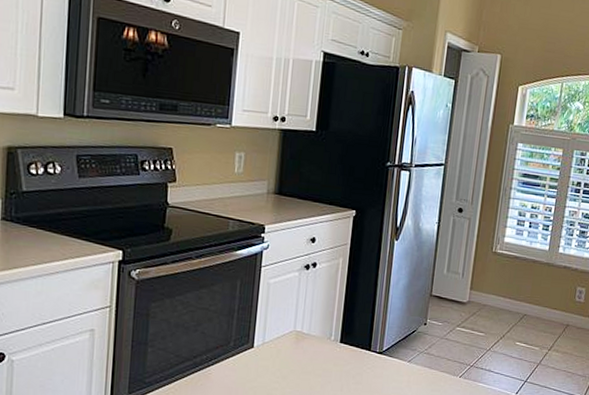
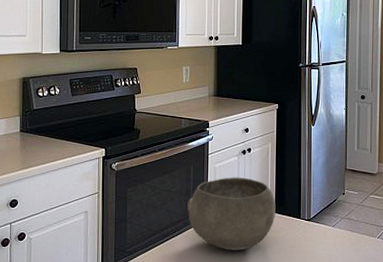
bowl: none [229,296,342,386] -> present [187,177,276,251]

